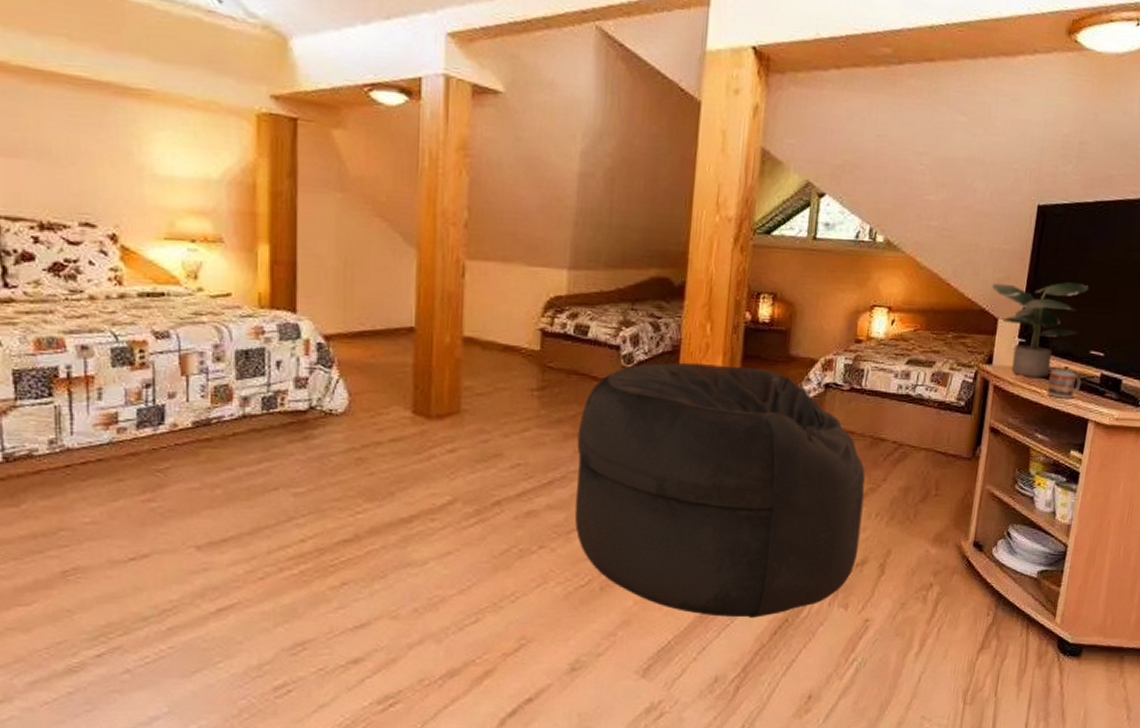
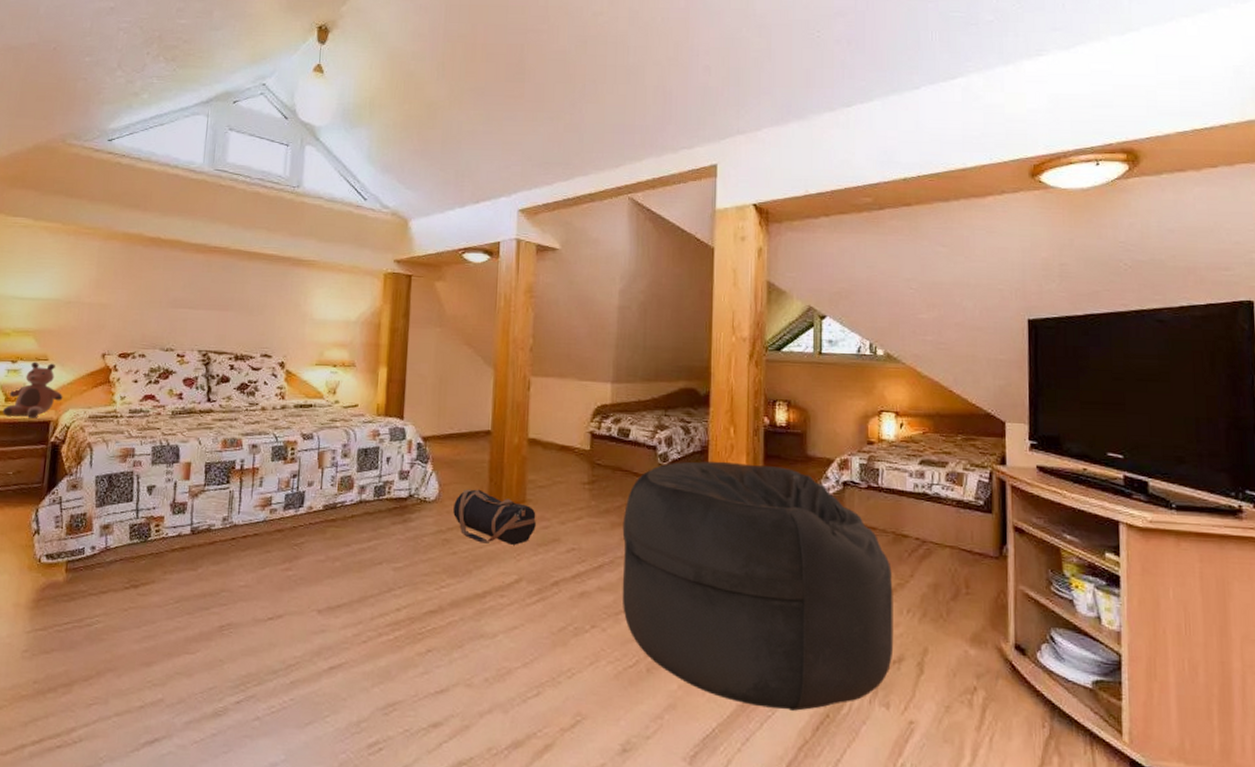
duffel bag: none [369,398,474,462] -> present [453,489,536,545]
potted plant: present [991,281,1089,378] -> none [993,387,1094,479]
cup: present [1047,369,1082,399] -> none [1068,470,1104,500]

